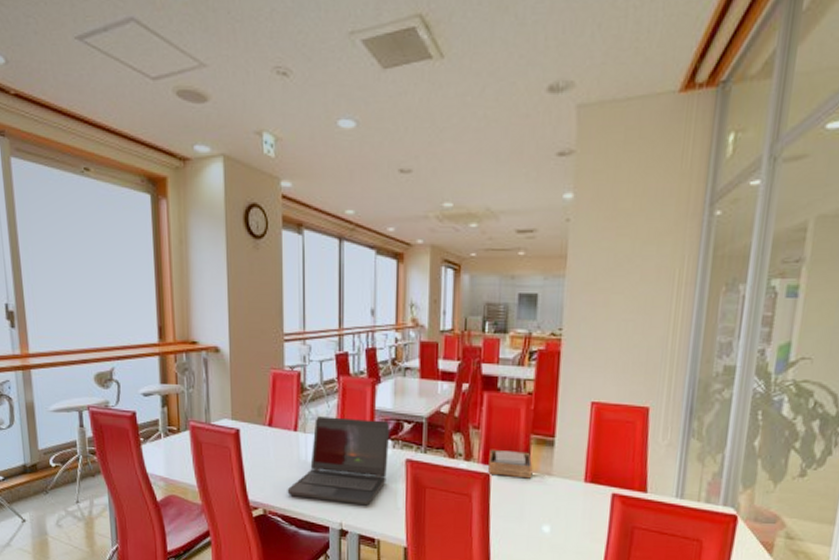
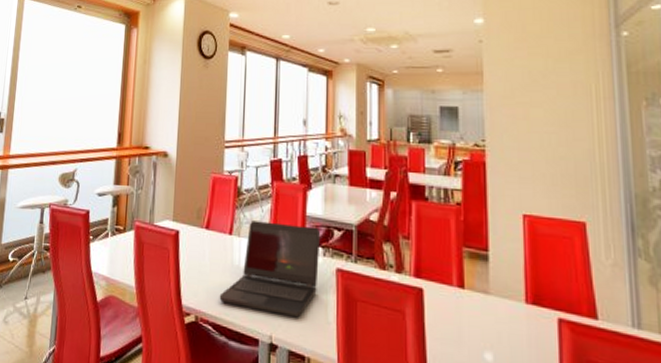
napkin holder: present [488,449,533,479] -> none [421,261,468,297]

